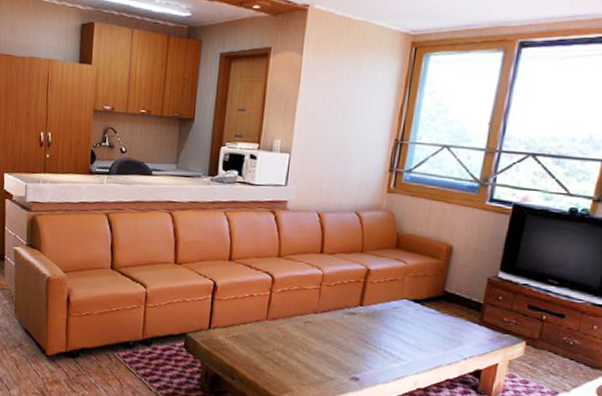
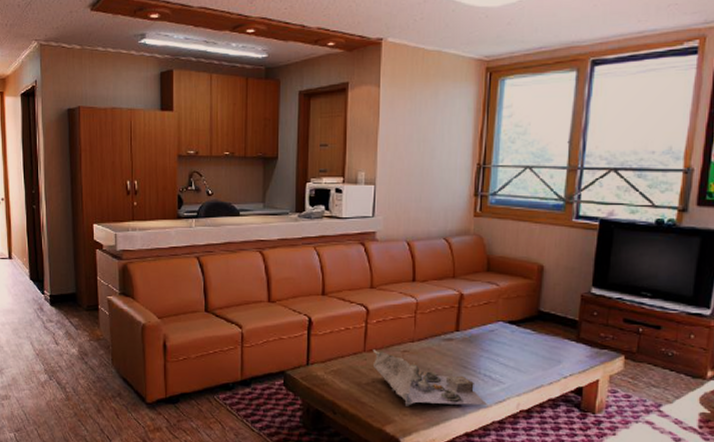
tea set: none [275,318,385,382] -> present [372,350,487,406]

